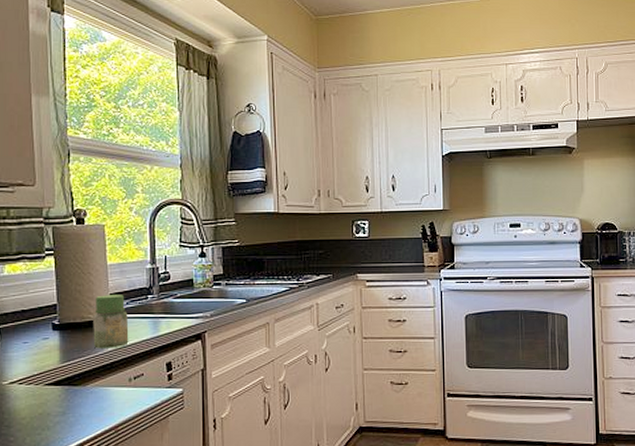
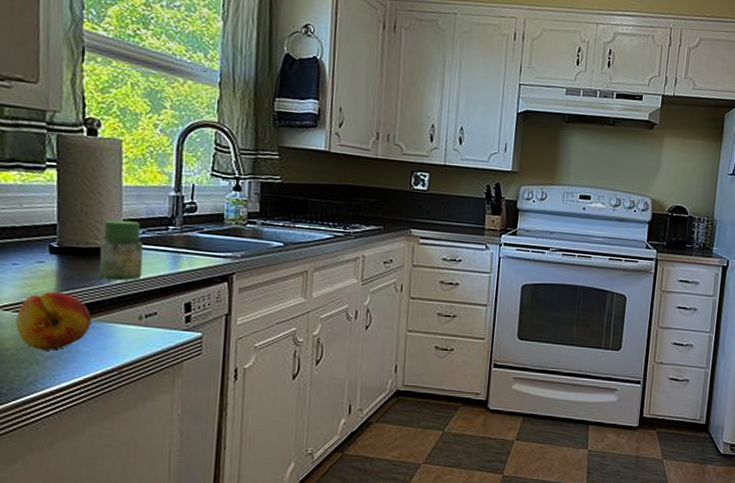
fruit: none [29,363,90,416] -> present [16,291,92,350]

